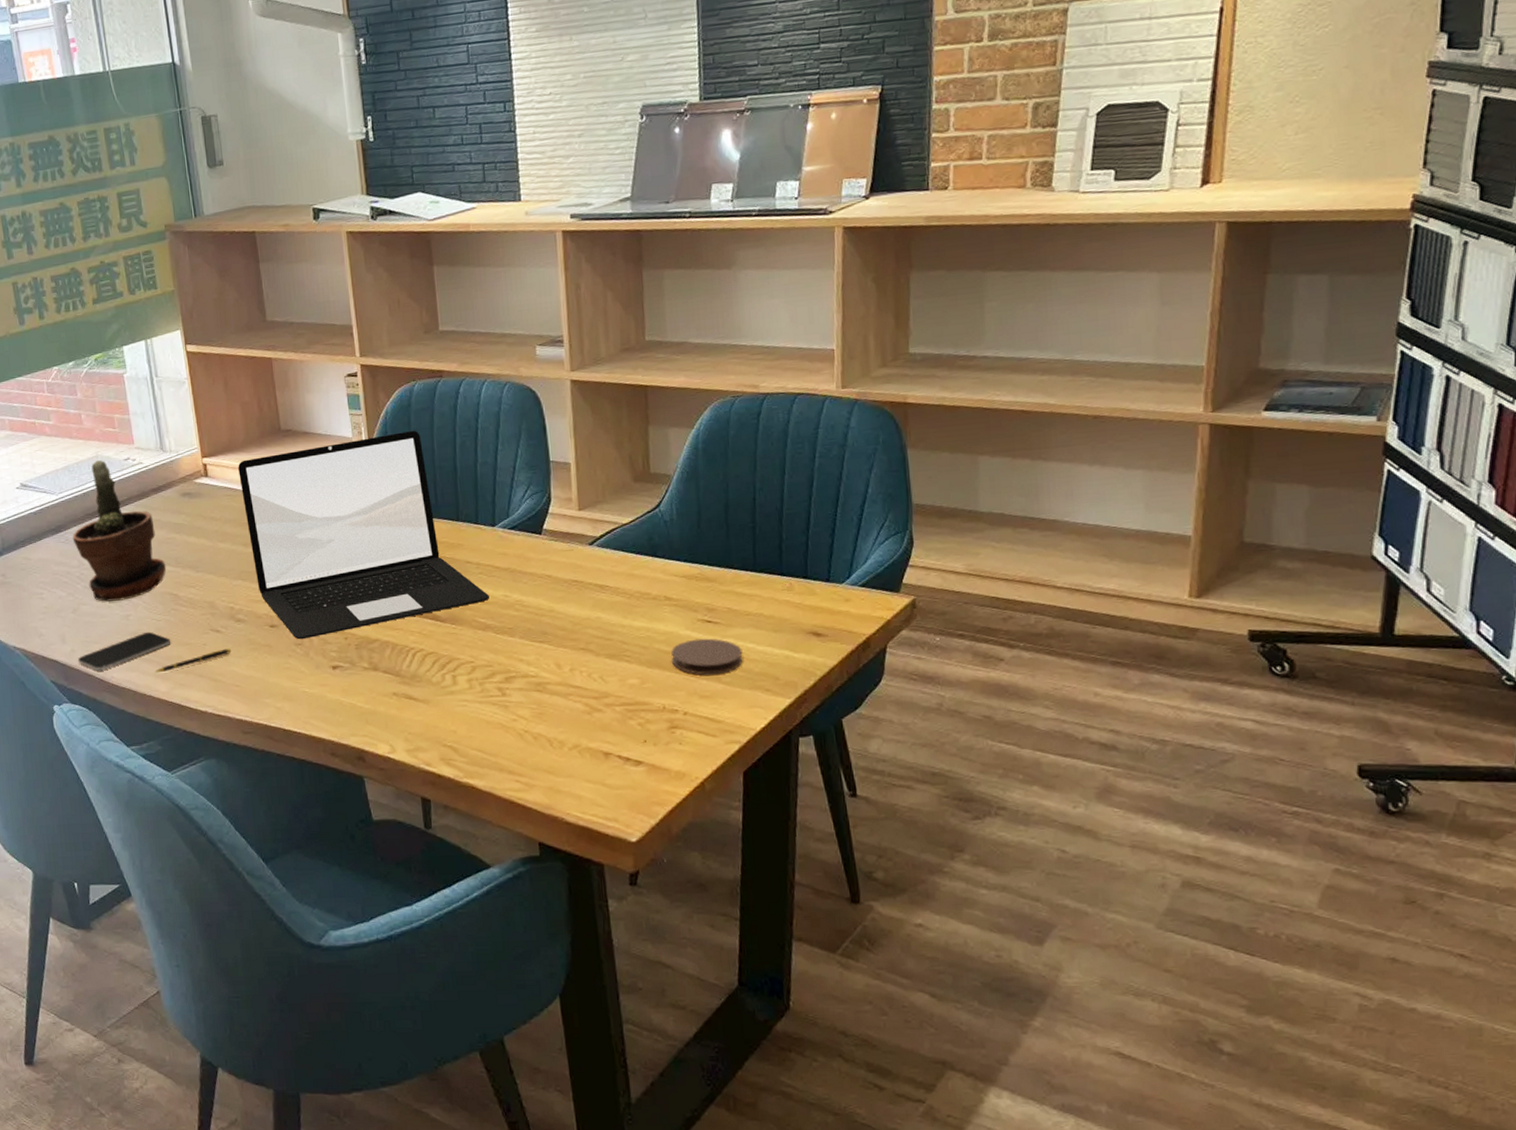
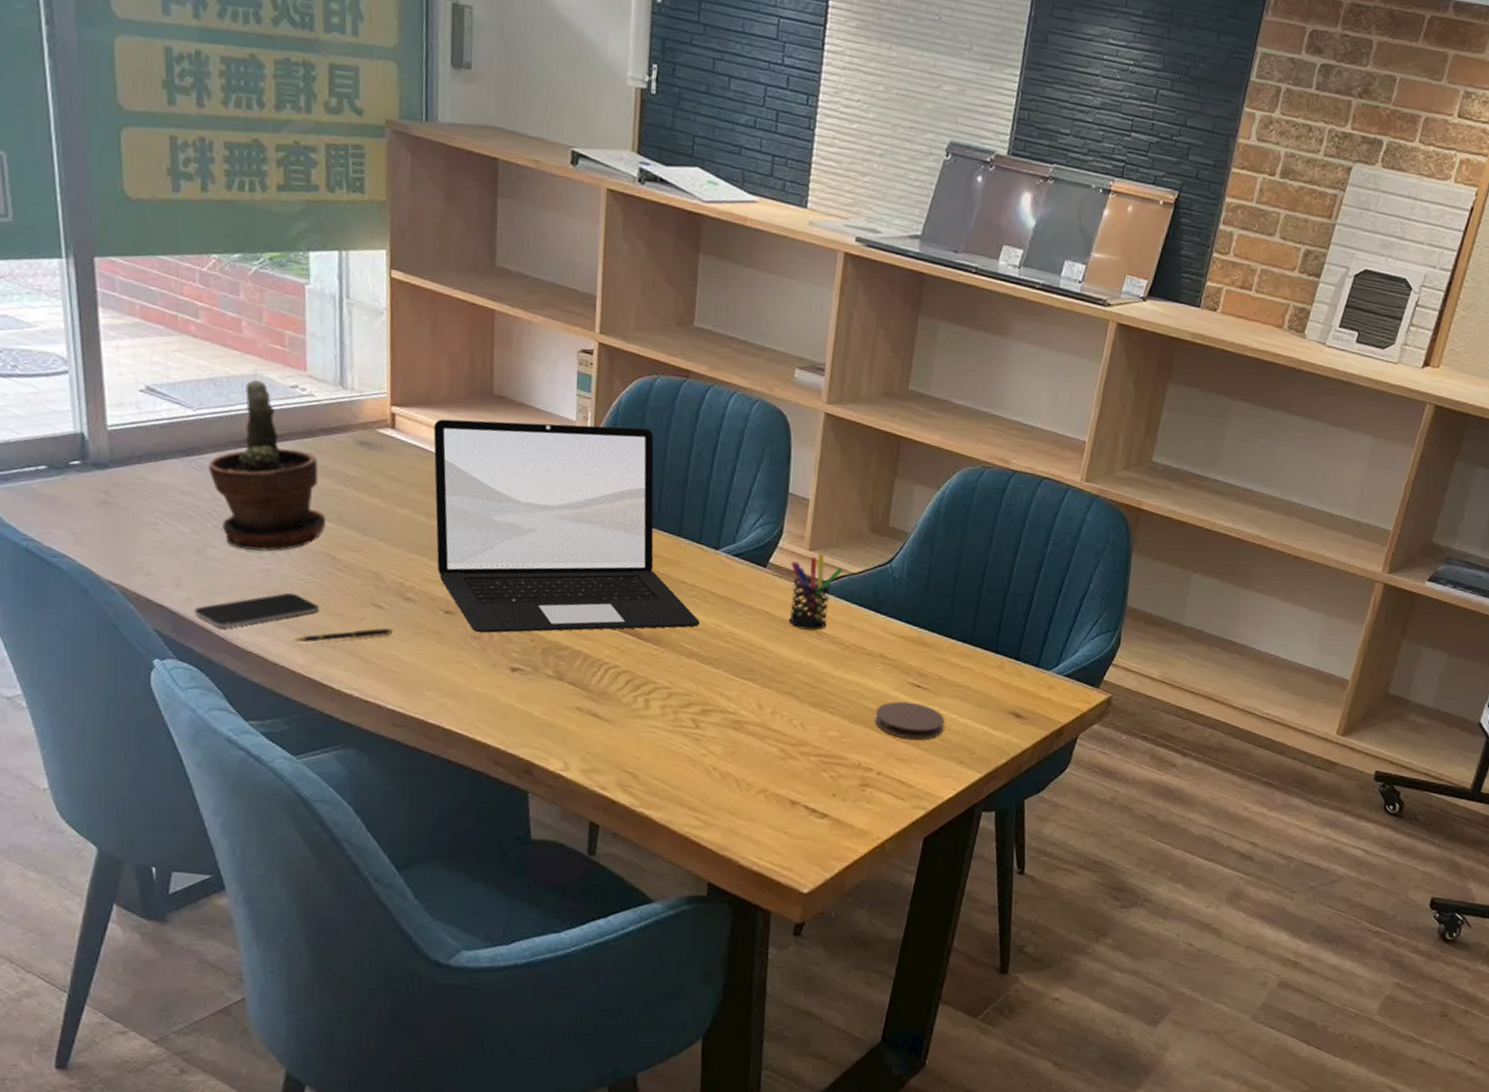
pen holder: none [564,511,614,586] -> present [789,553,843,631]

